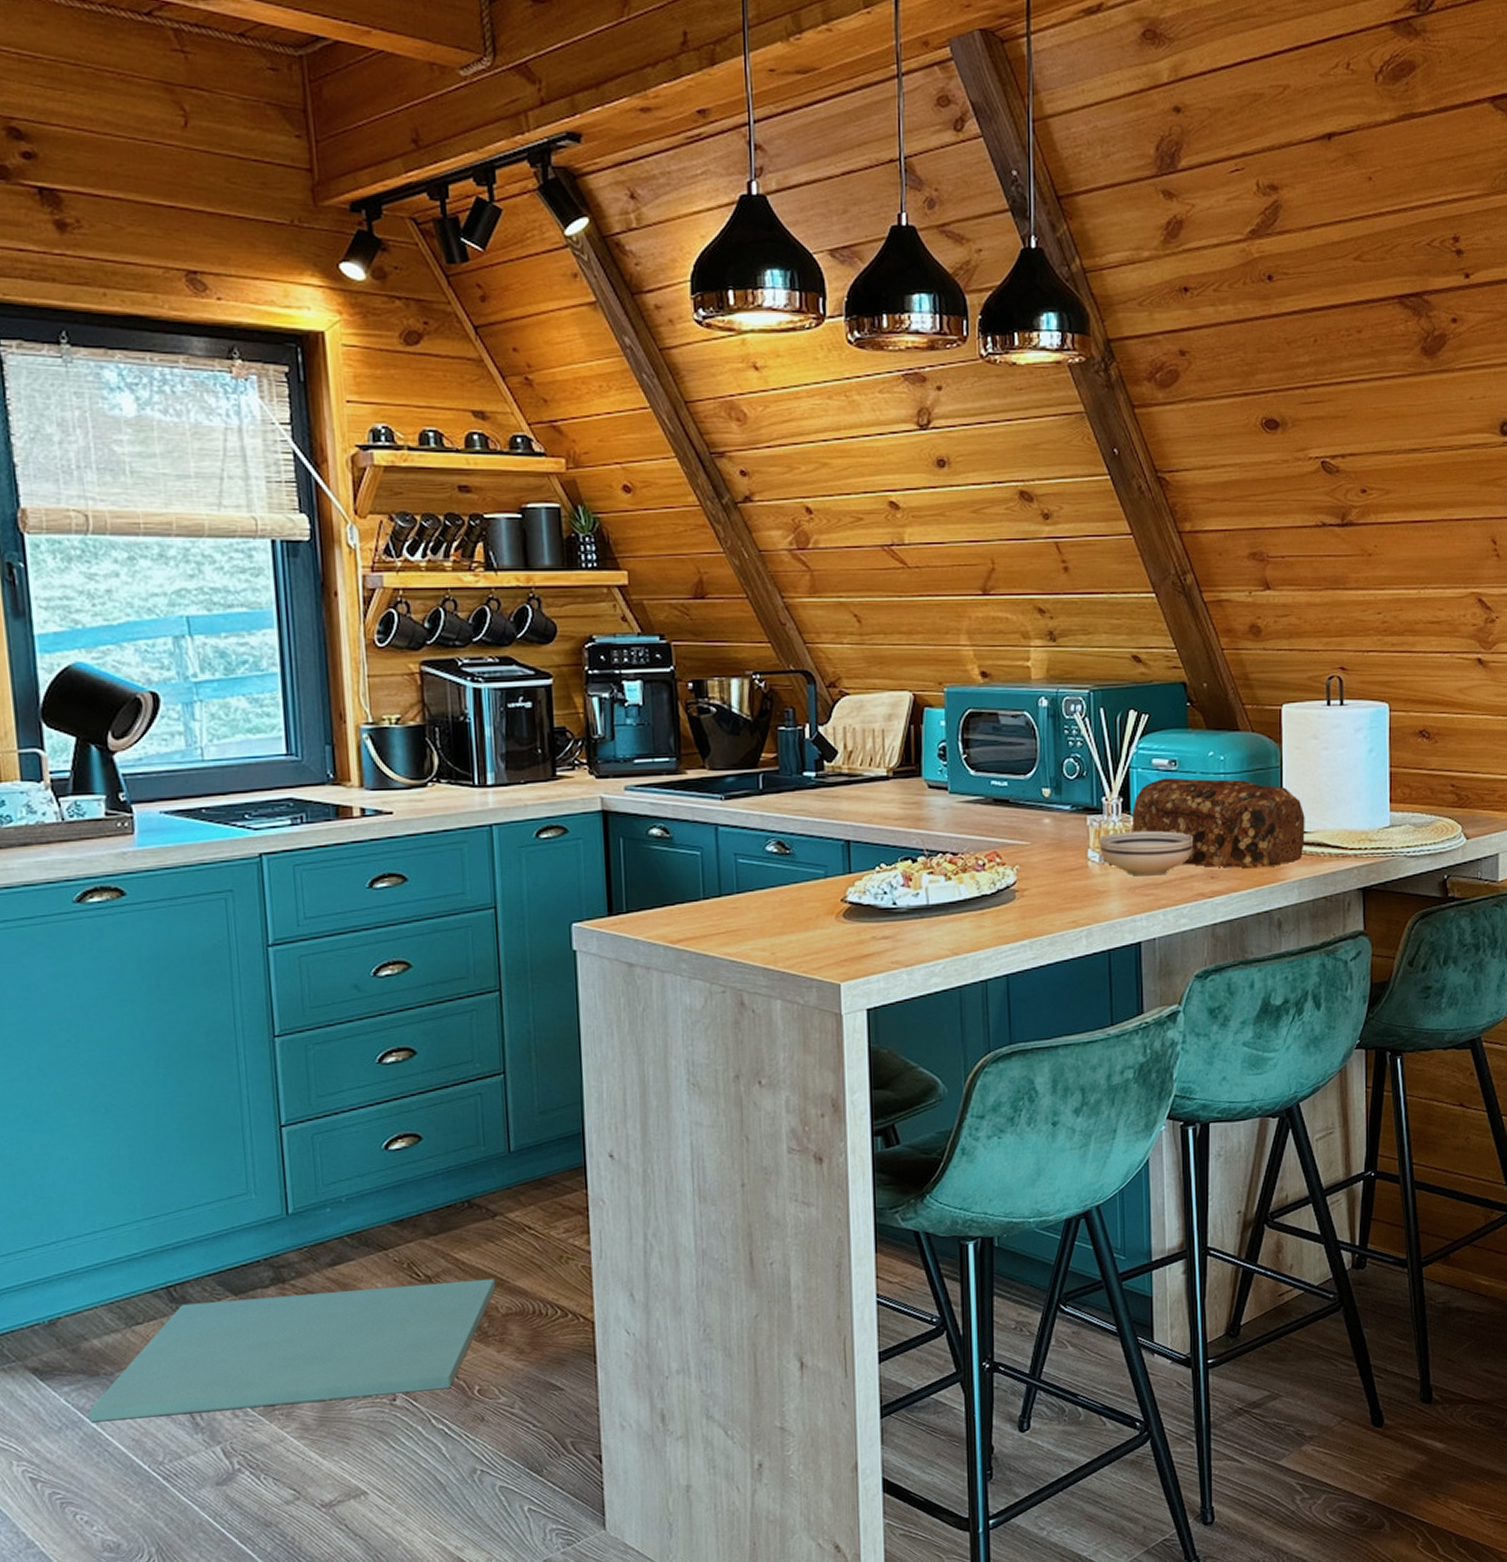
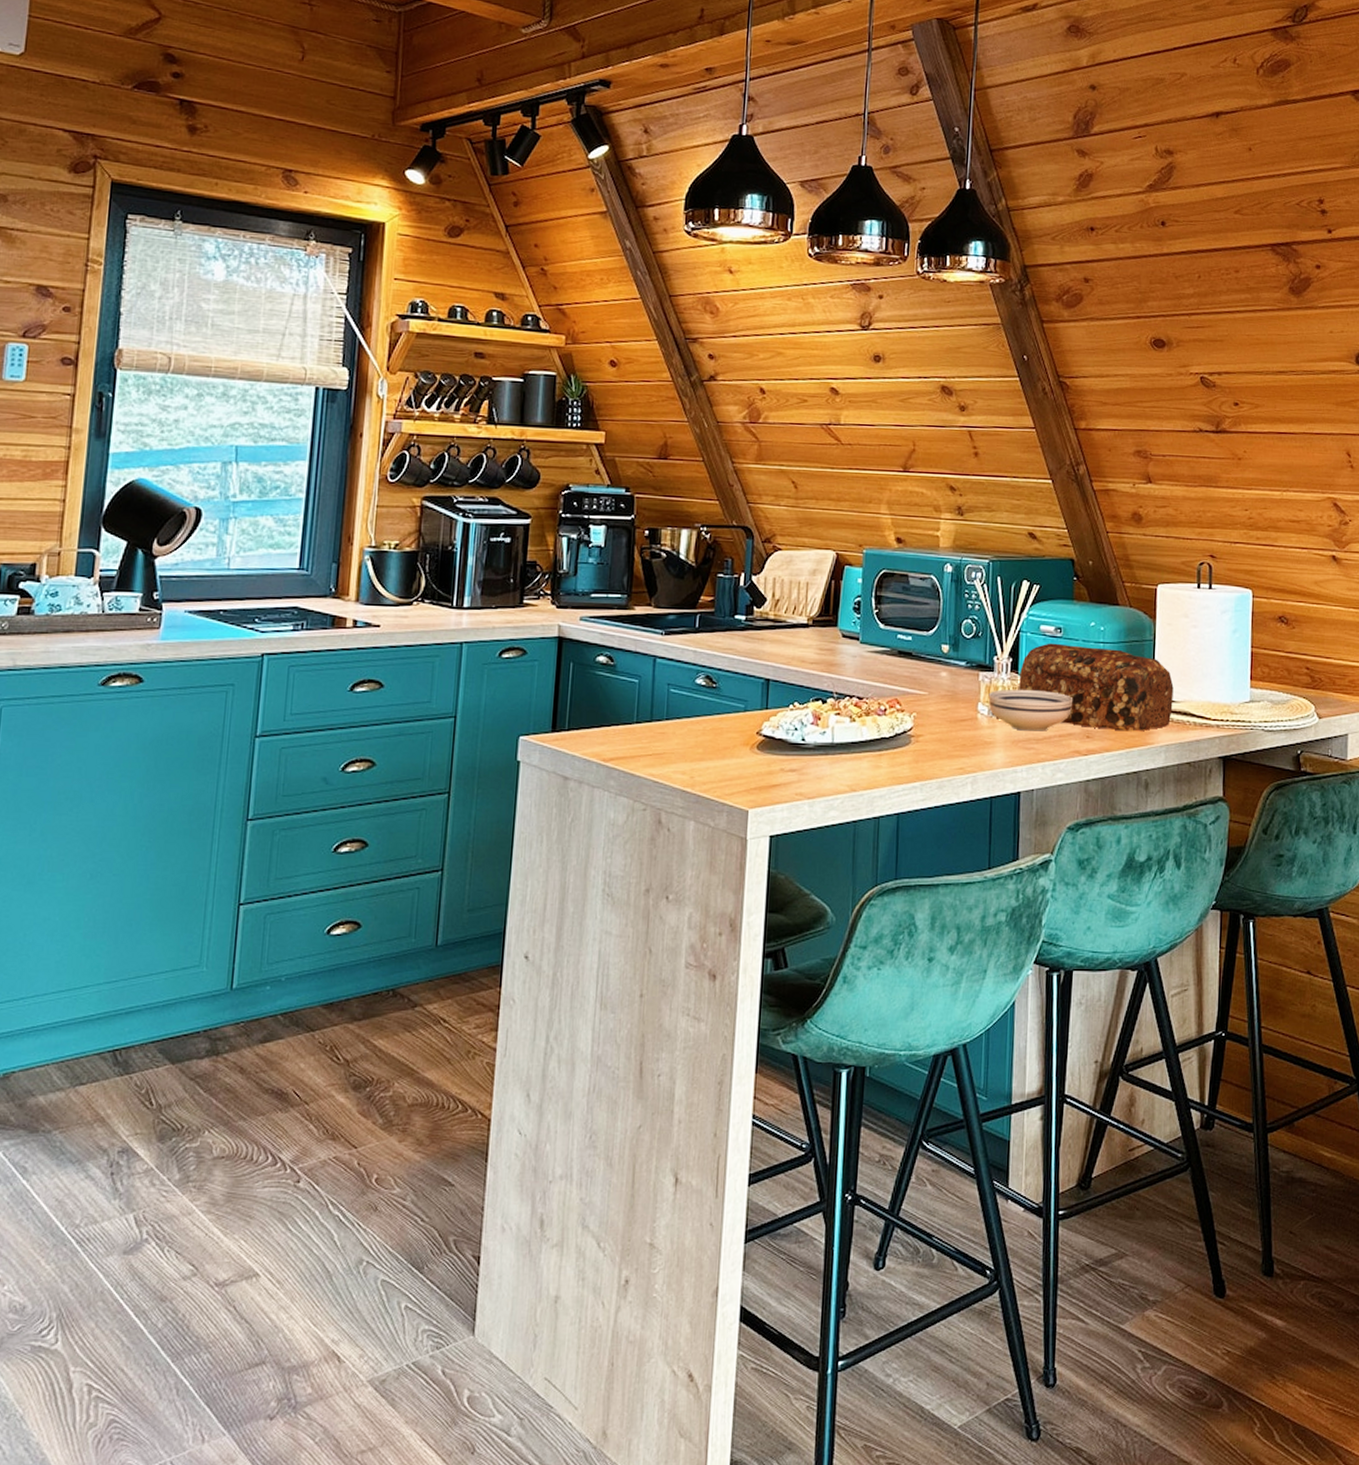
door mat: present [88,1278,496,1423] -> none [21,1067,407,1179]

